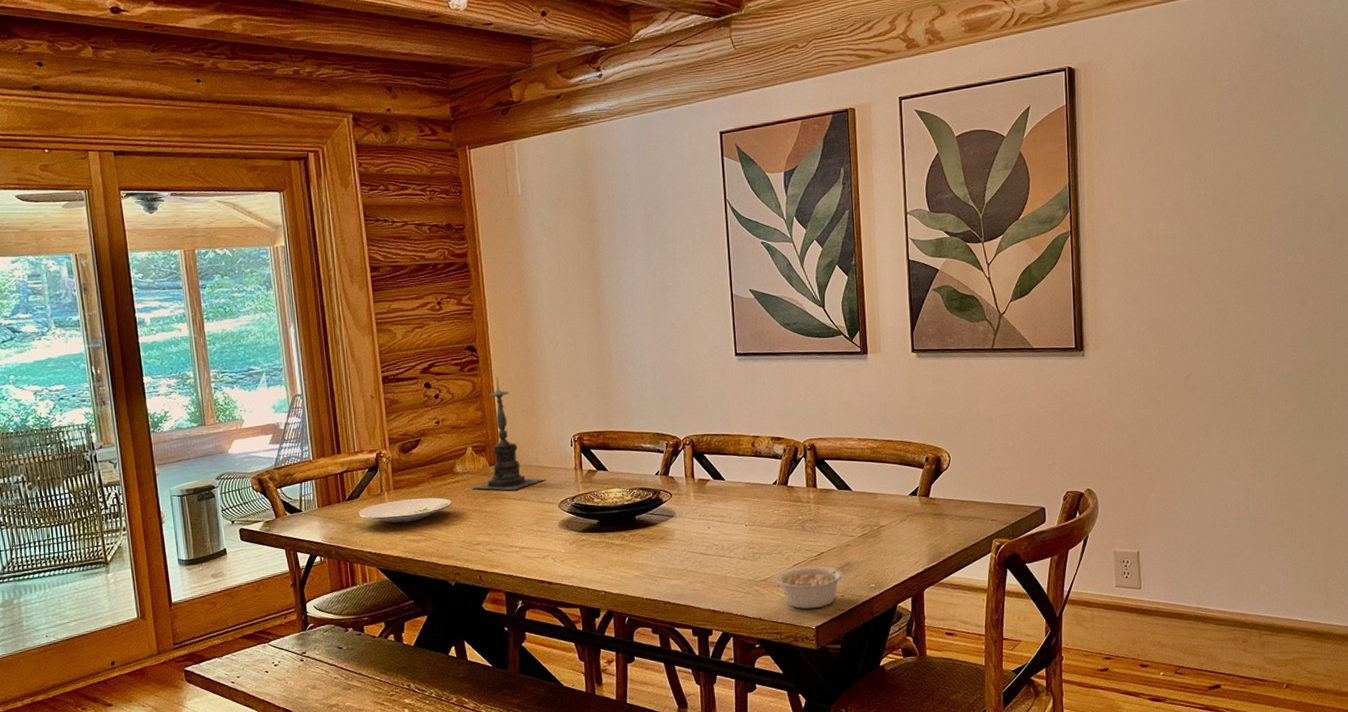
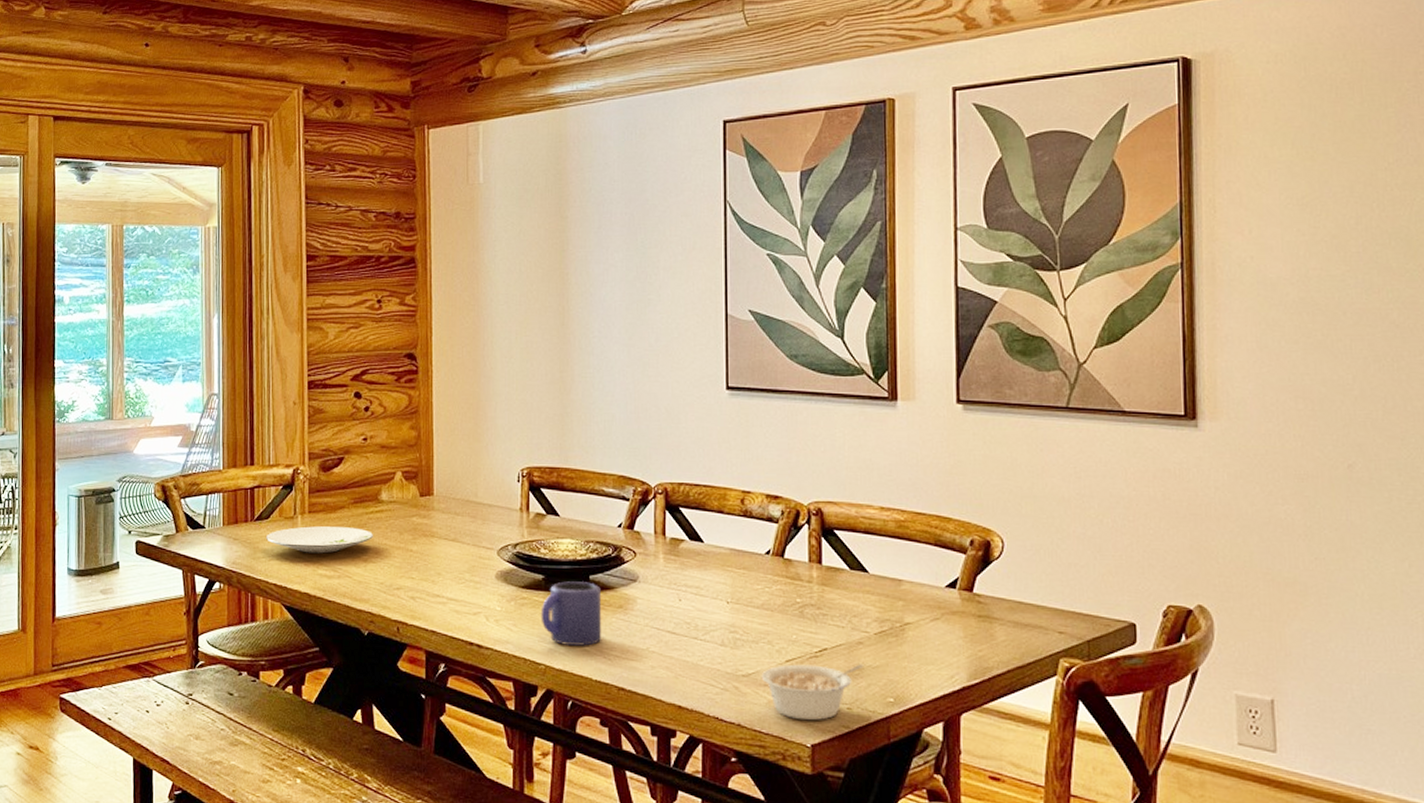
candle holder: present [471,377,545,491] -> none [397,392,484,529]
mug: none [598,521,649,574] -> present [540,581,602,646]

